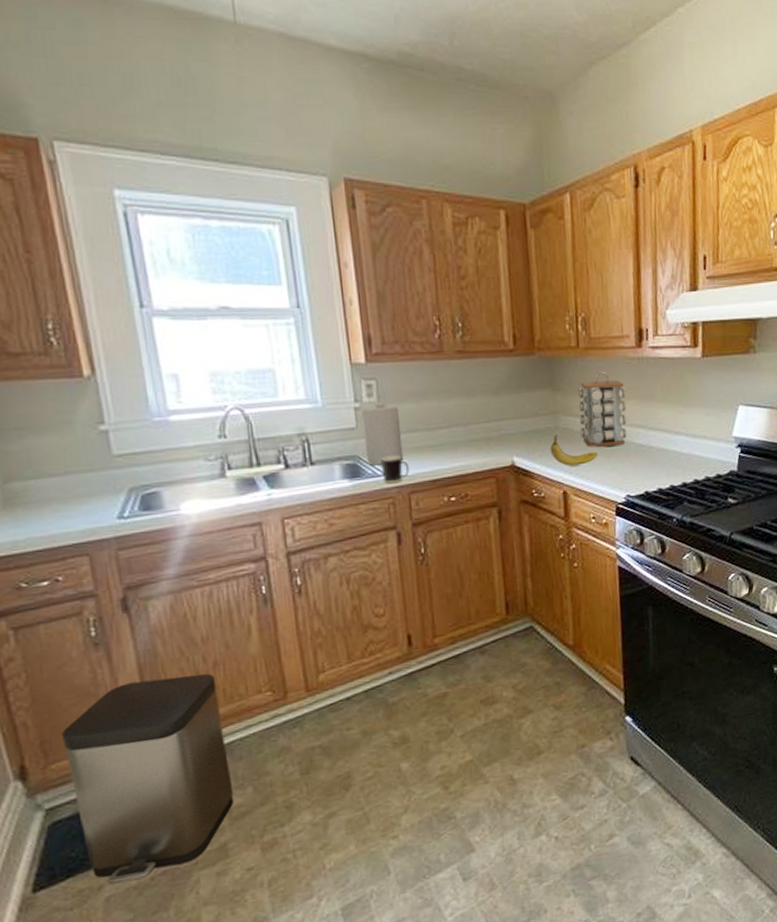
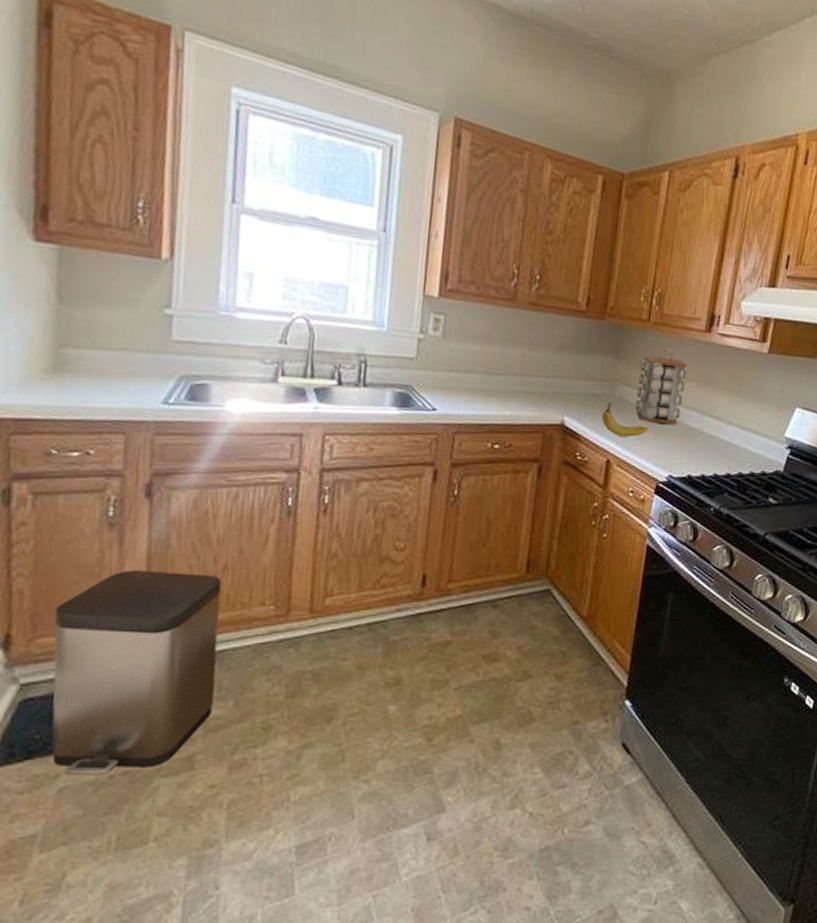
paper towel holder: present [361,403,404,466] -> none [420,338,461,400]
mug: present [380,456,410,484] -> none [431,392,460,421]

